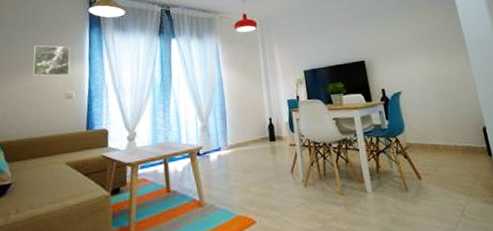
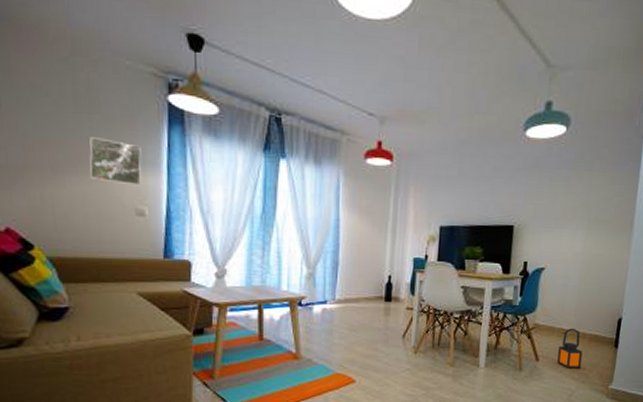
lantern: none [435,142,464,183] -> present [557,328,583,369]

